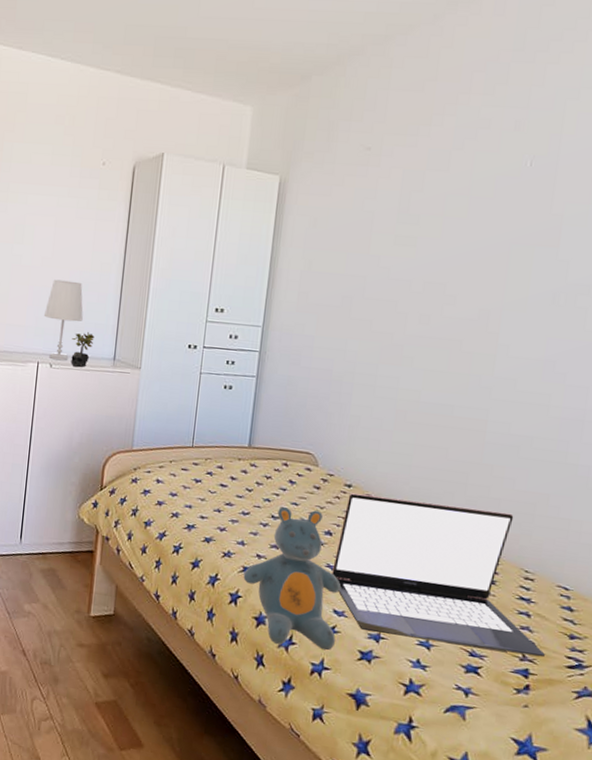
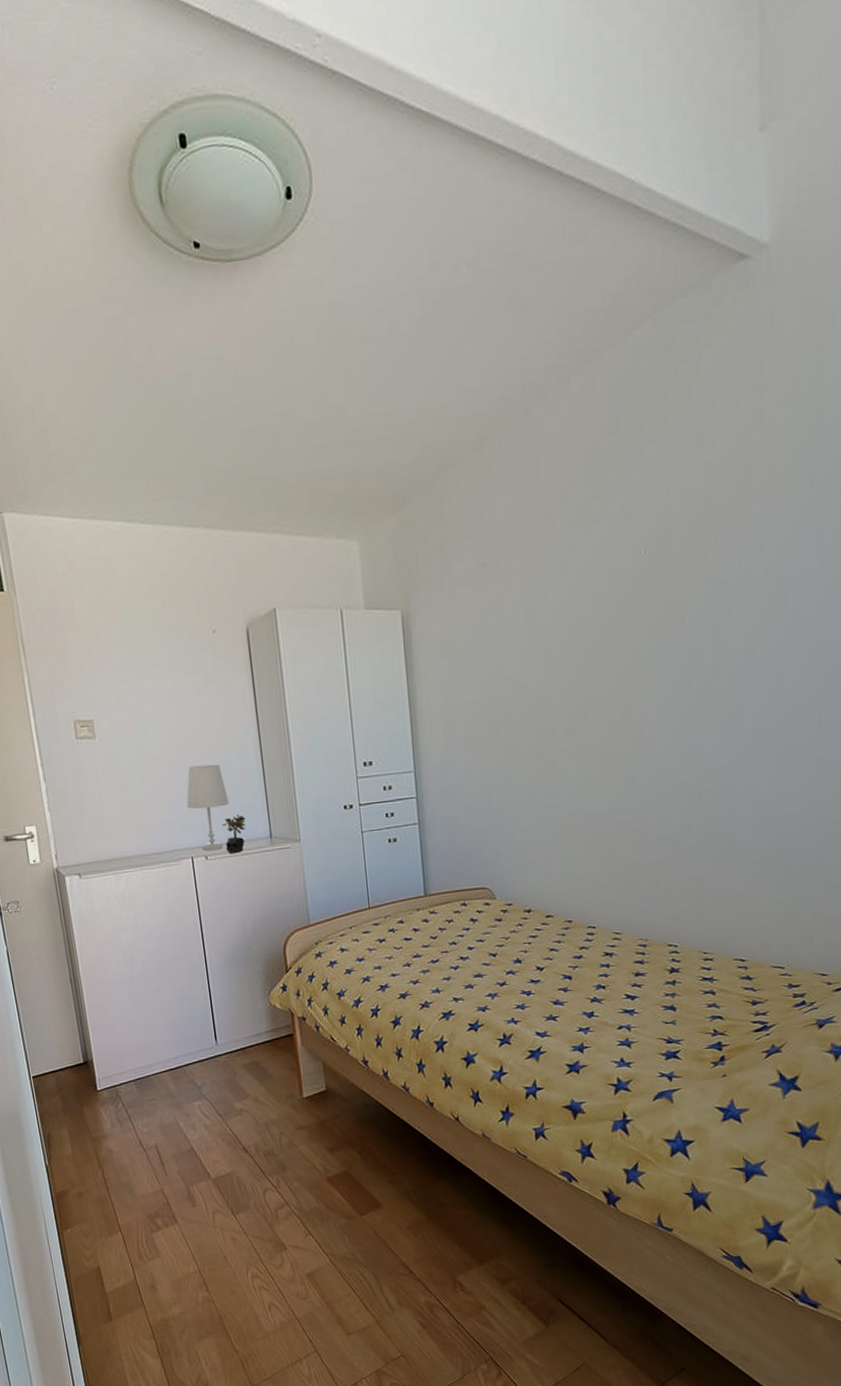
stuffed animal: present [243,507,342,651] -> none [444,942,543,1079]
laptop: present [332,493,545,658] -> none [527,902,733,1045]

